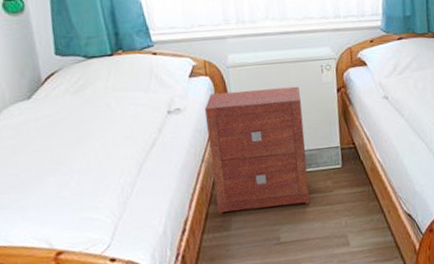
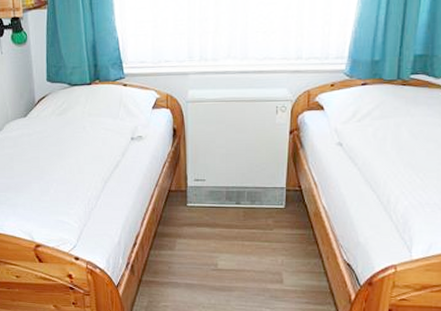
nightstand: present [204,86,310,214] -> none [162,125,253,238]

